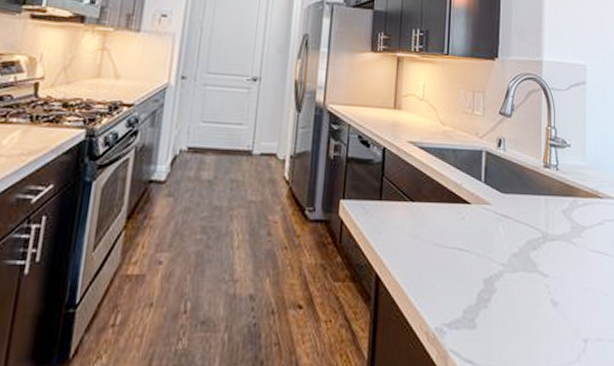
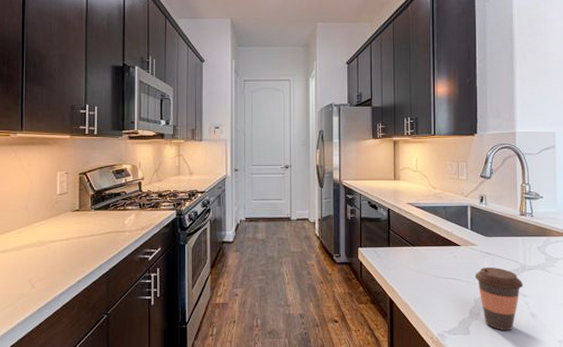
coffee cup: none [485,235,544,325] -> present [474,267,523,331]

